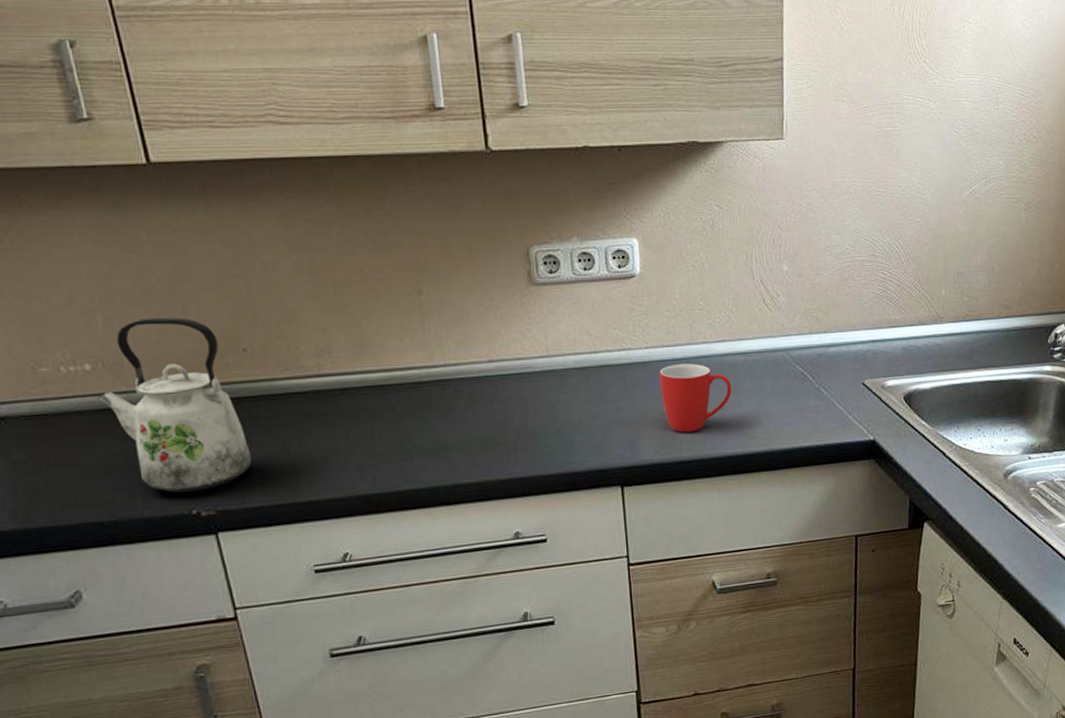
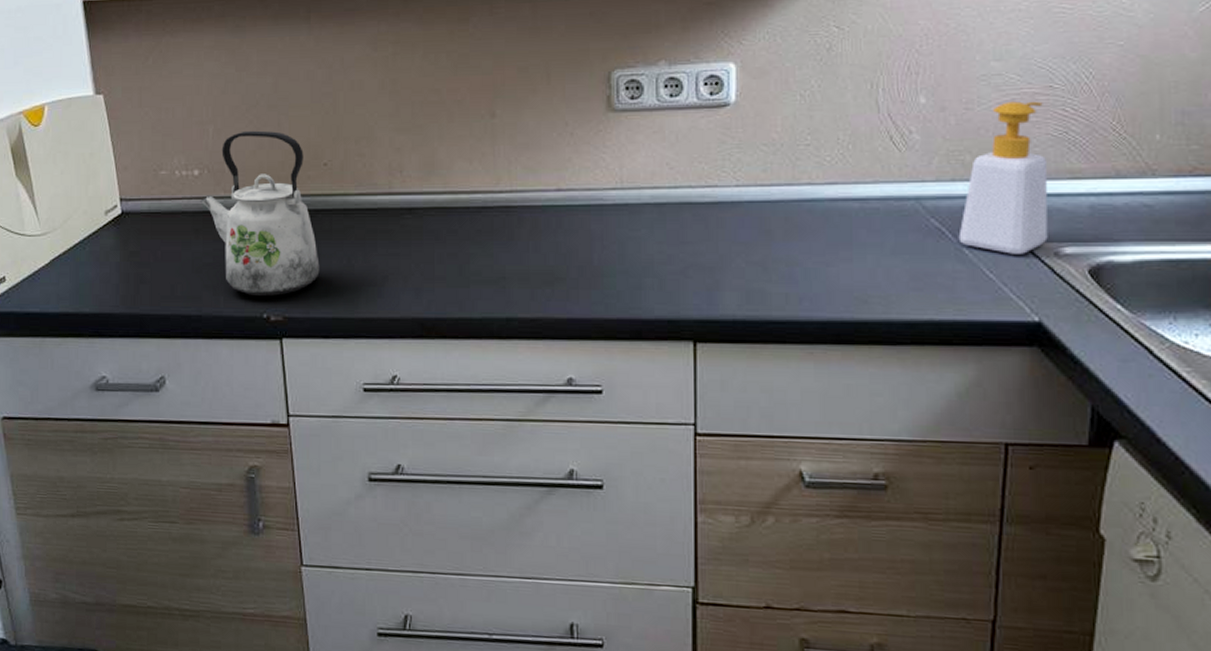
mug: present [659,363,732,433] -> none [749,207,841,288]
soap bottle: none [816,266,877,389] -> present [958,101,1048,254]

